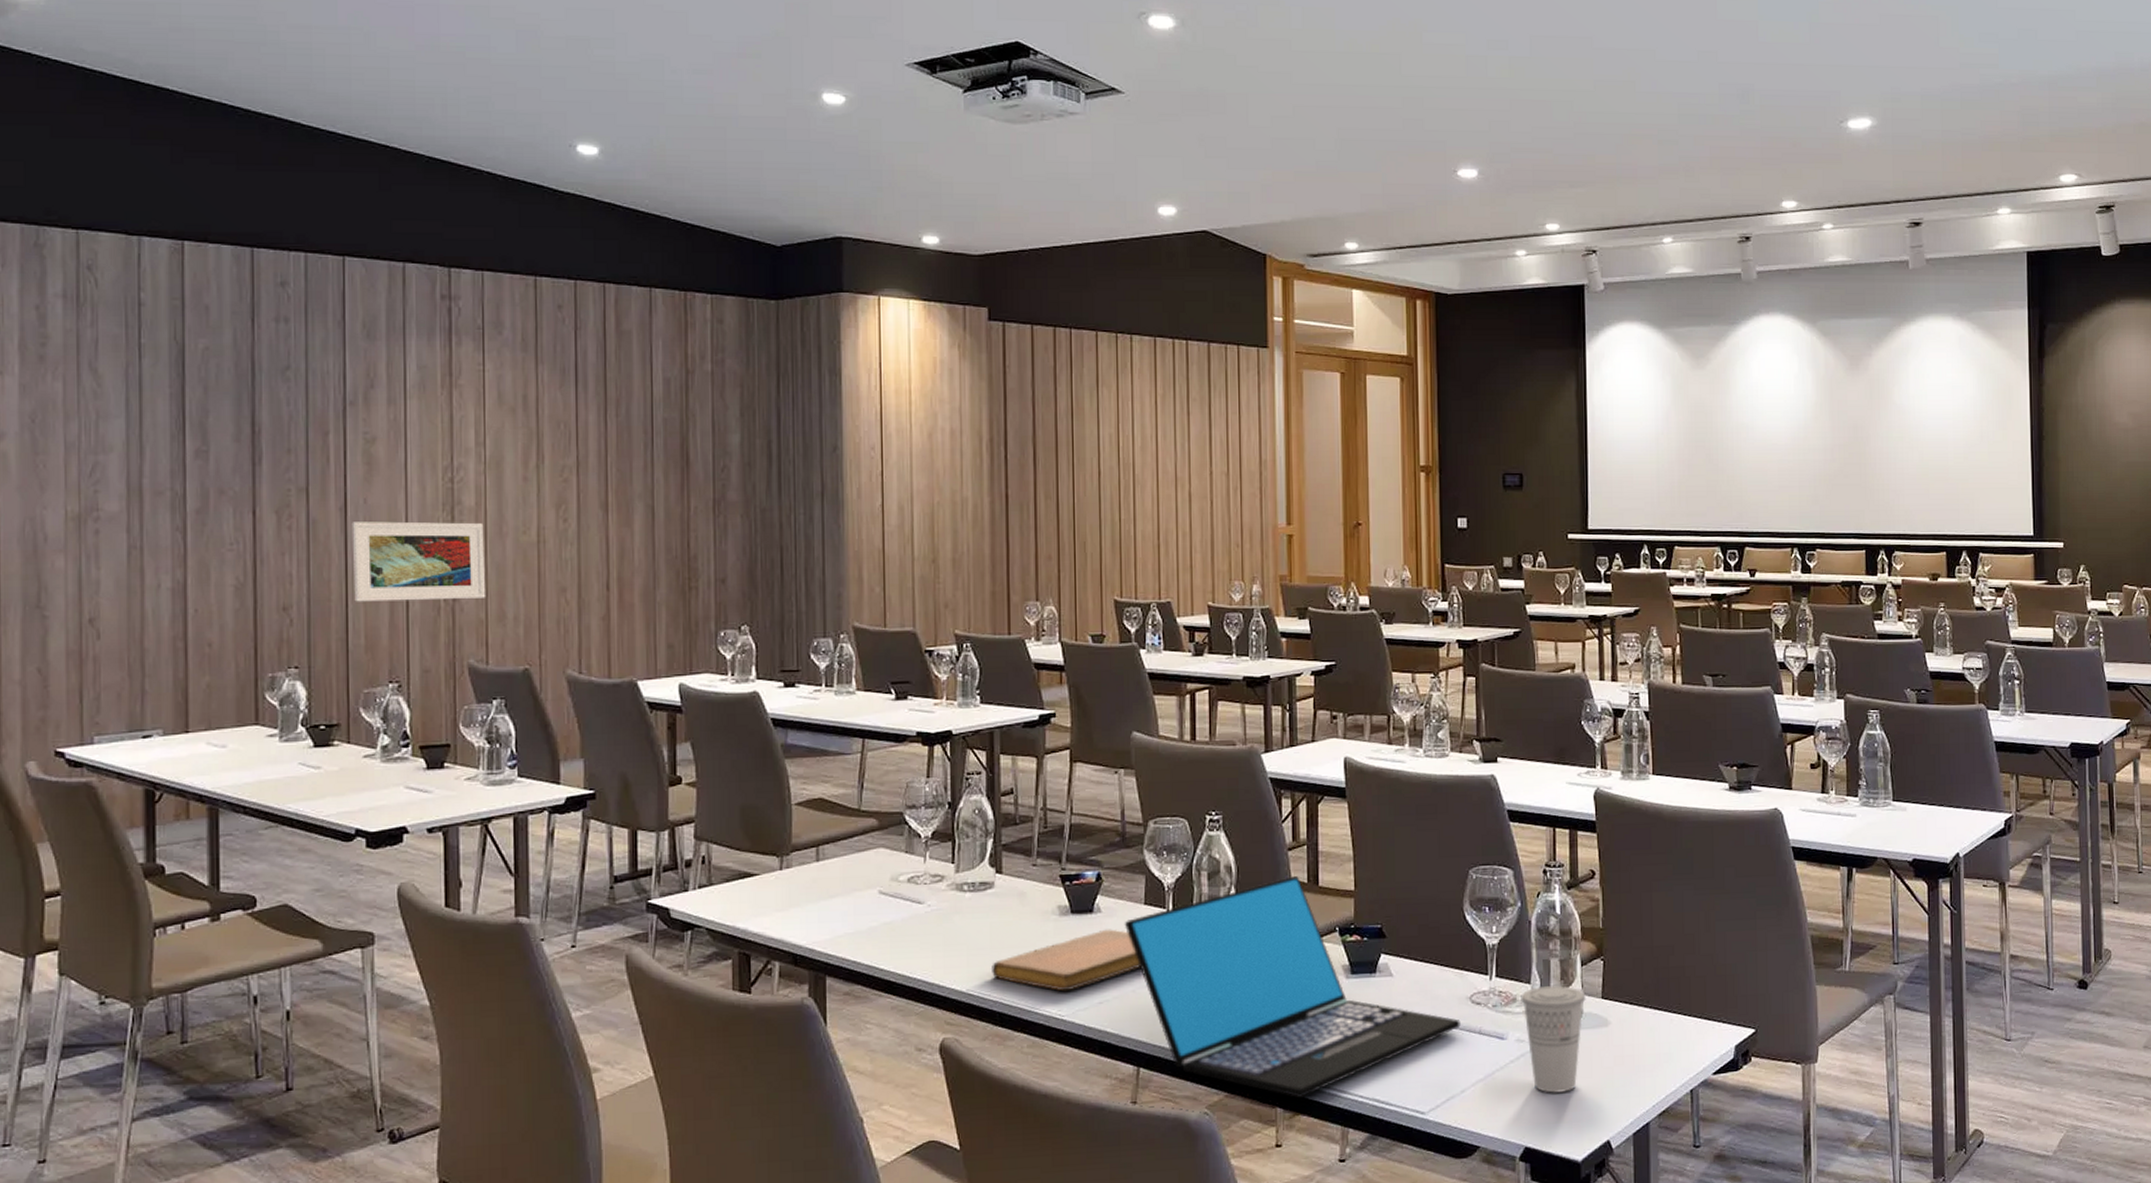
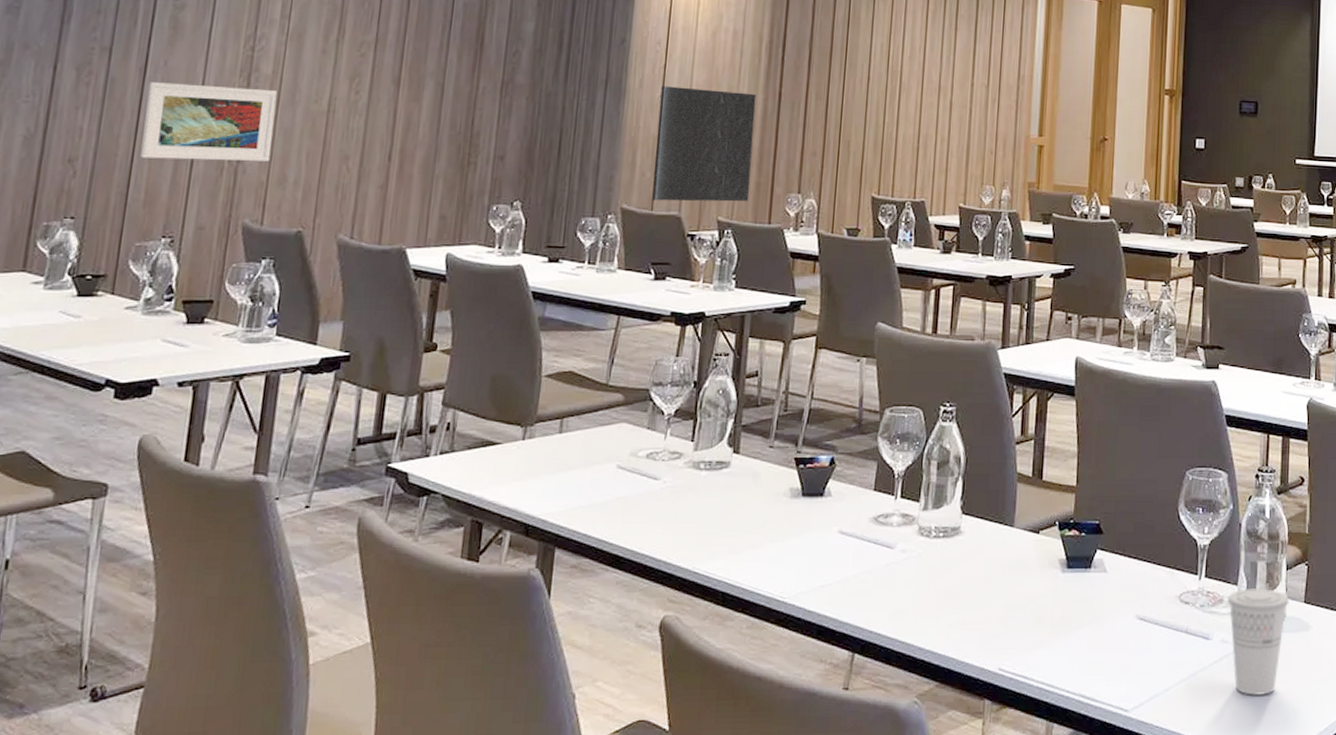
acoustic panel: none [881,494,985,617] -> present [652,86,757,202]
notebook: present [990,929,1140,992] -> none [718,513,865,574]
laptop: present [1124,876,1461,1099] -> none [852,470,1169,691]

